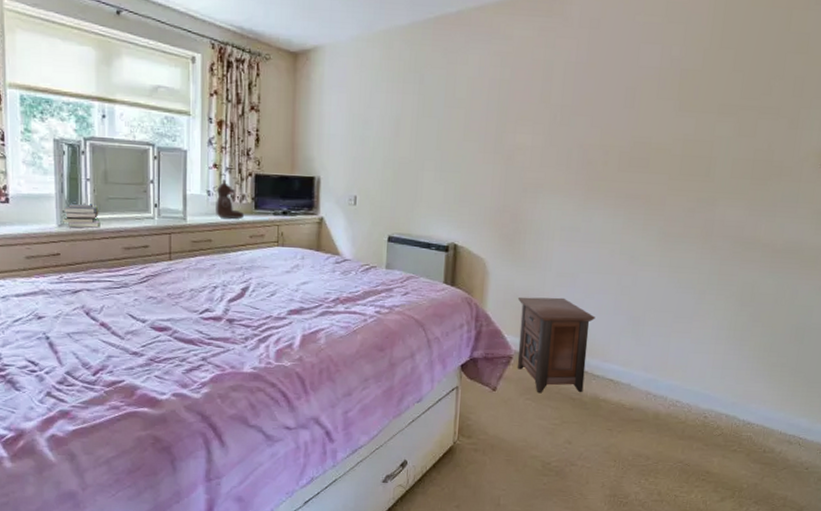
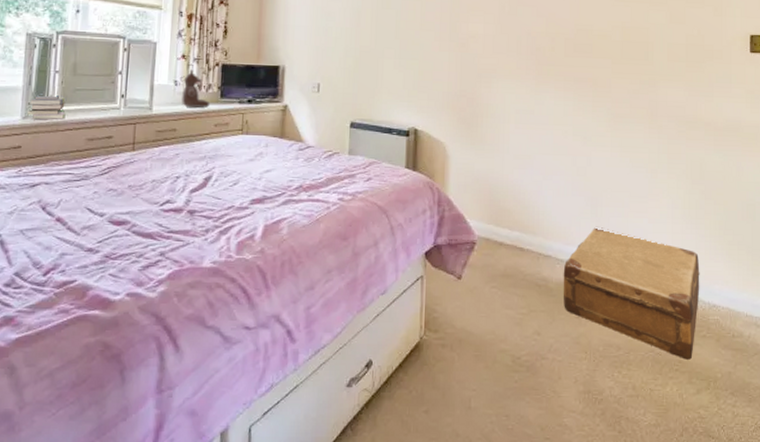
nightstand: present [517,297,595,394] -> none [478,179,555,281]
suitcase: none [596,345,739,471] -> present [563,226,700,360]

